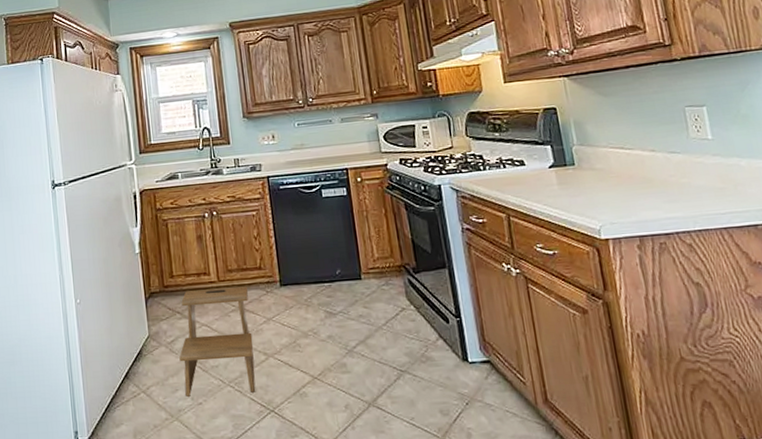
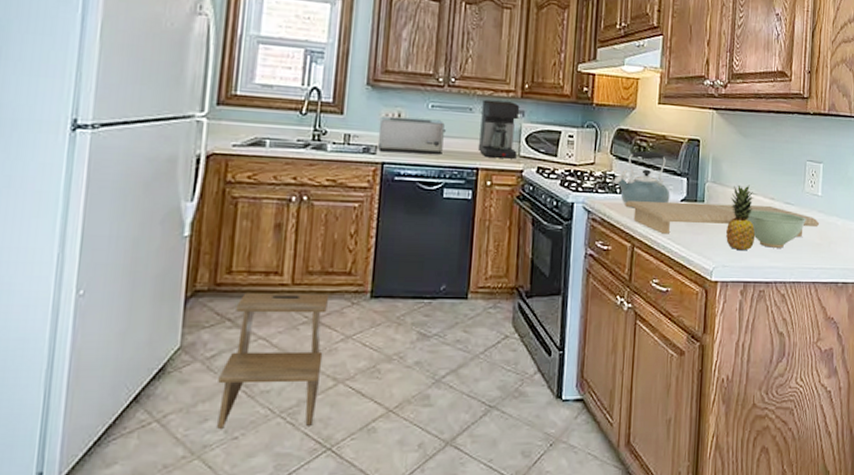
toaster: none [258,134,314,168] -> present [377,116,446,154]
coffee maker: none [339,108,379,158] -> present [477,99,519,159]
kettle: none [475,126,537,182] -> present [614,151,670,208]
cutting board: none [491,158,717,201] -> present [625,201,819,237]
fruit: none [604,141,642,207] -> present [726,185,755,251]
bowl: none [627,162,700,199] -> present [747,210,806,248]

